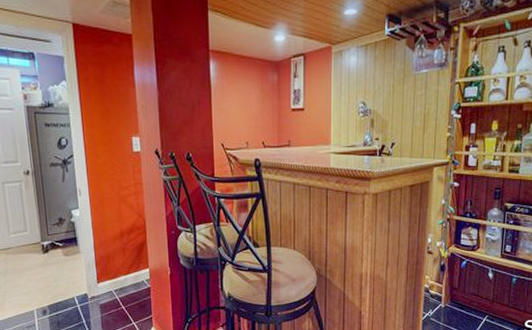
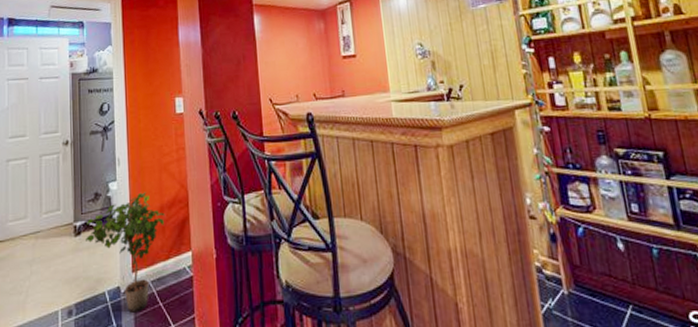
potted plant: none [53,219,125,313] -> present [86,192,165,313]

